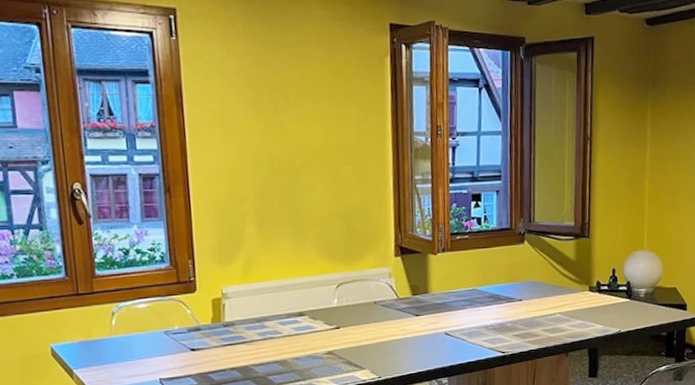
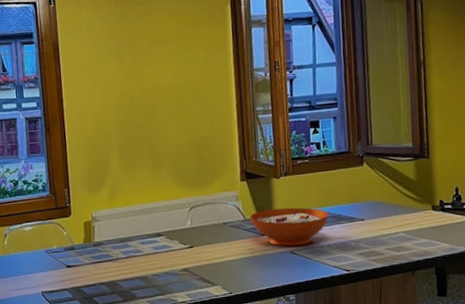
decorative bowl: none [403,286,486,327] -> present [249,207,329,246]

